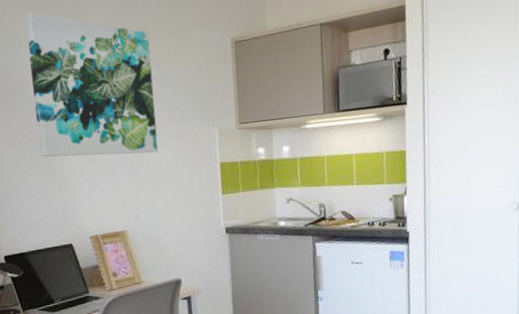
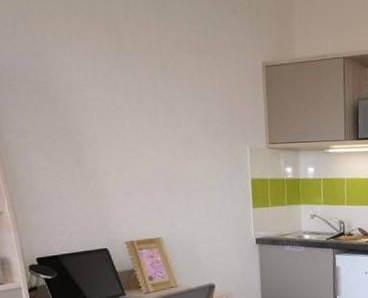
wall art: present [24,12,158,157] -> none [51,13,192,166]

